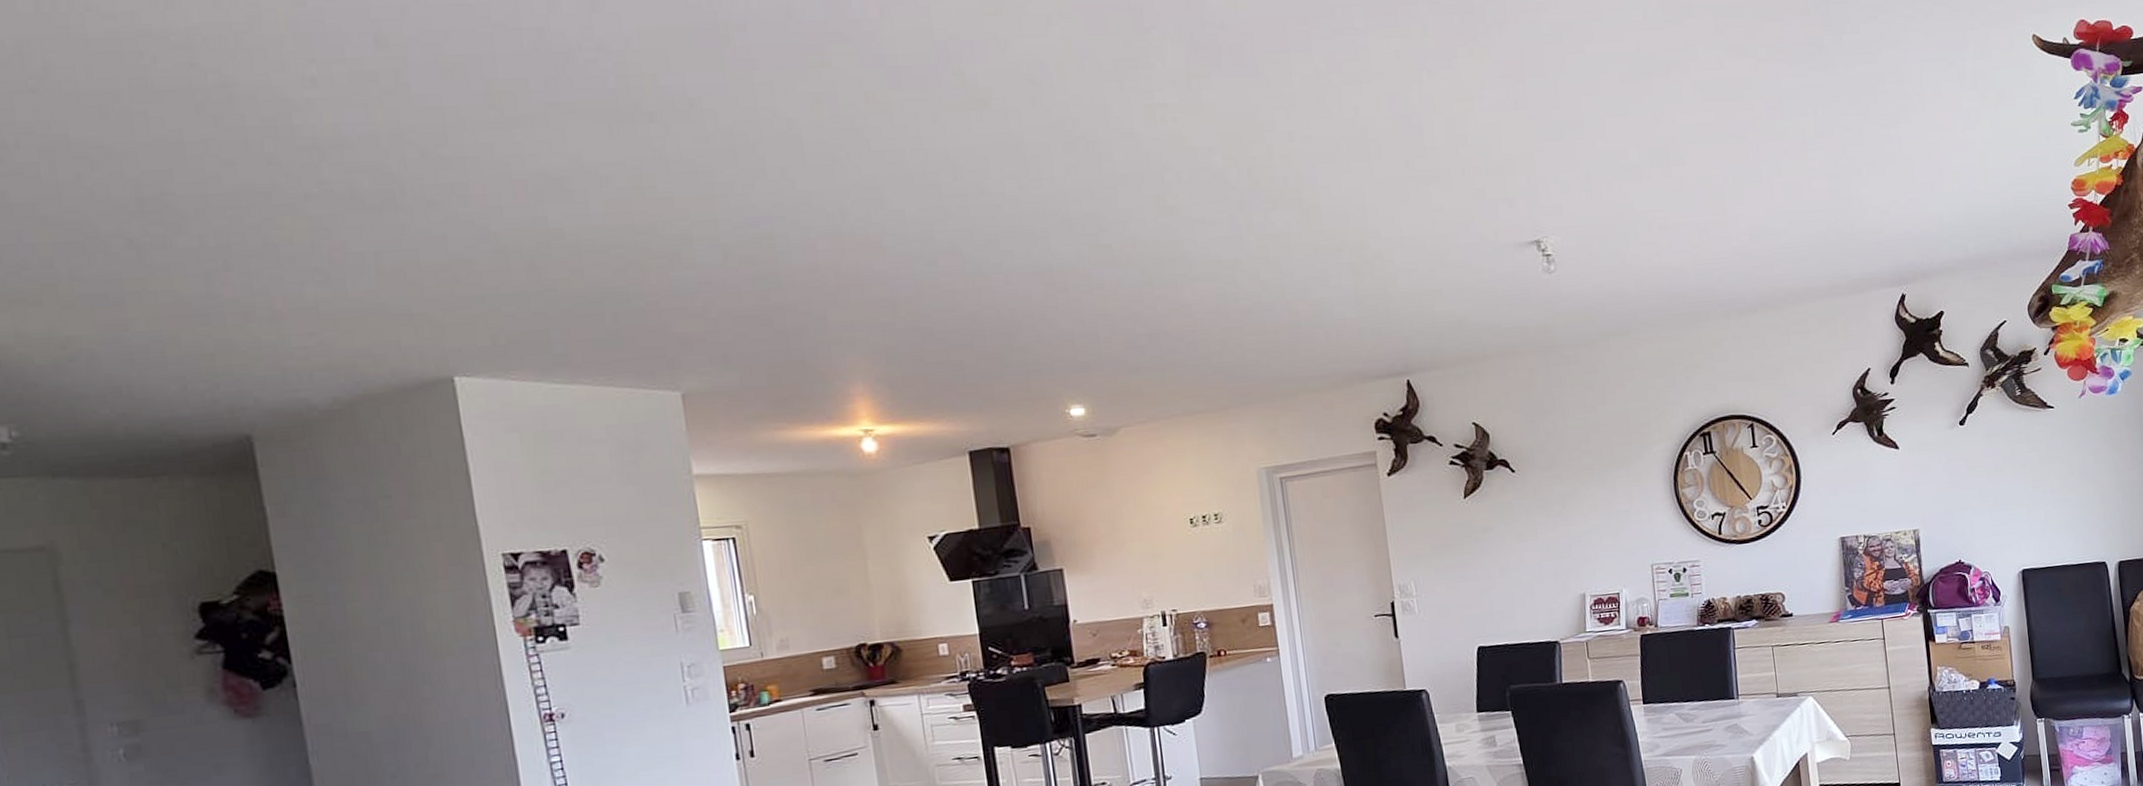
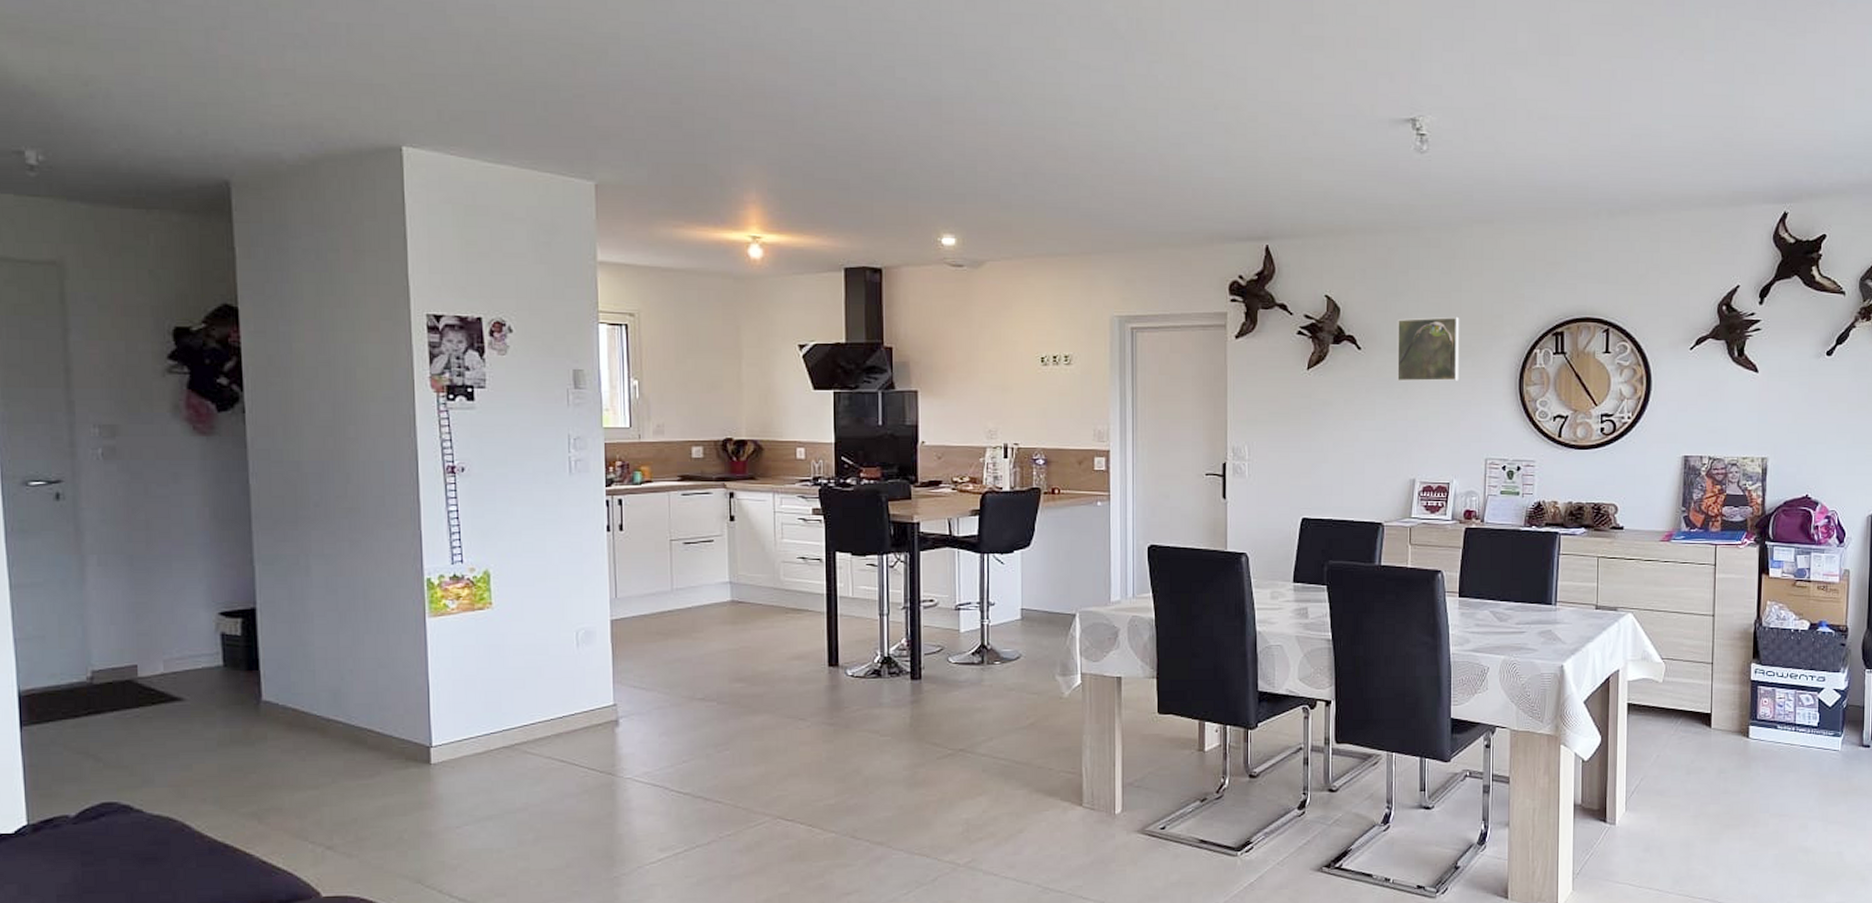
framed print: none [1548,429,1615,500] -> present [1397,316,1459,382]

